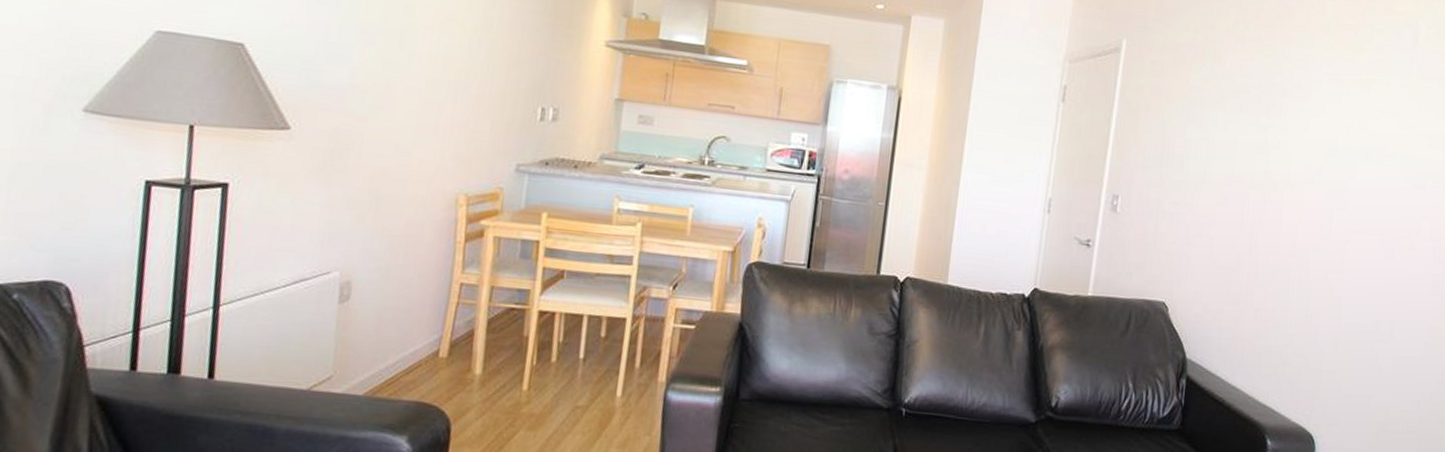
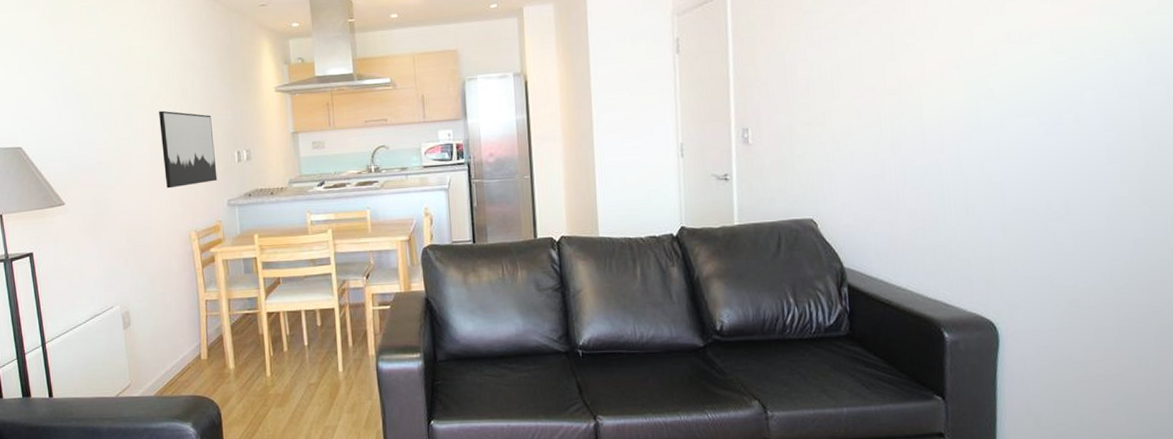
wall art: none [438,37,517,139] -> present [159,110,217,189]

